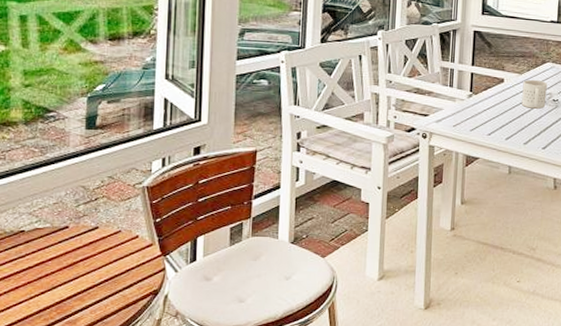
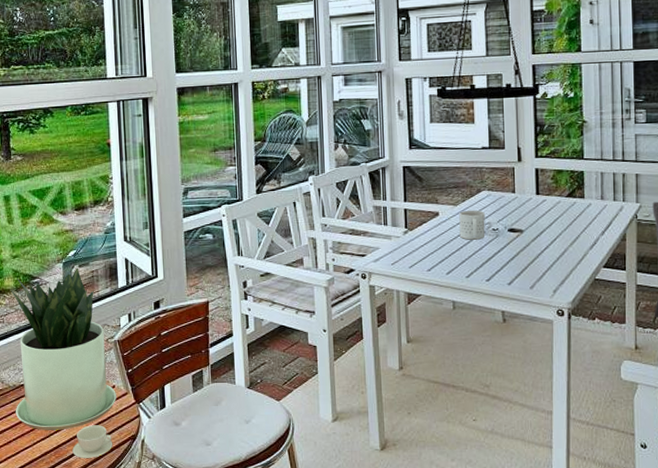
planter: none [10,103,139,283] -> present [10,267,116,430]
teacup: none [79,278,130,314] -> present [72,425,113,458]

